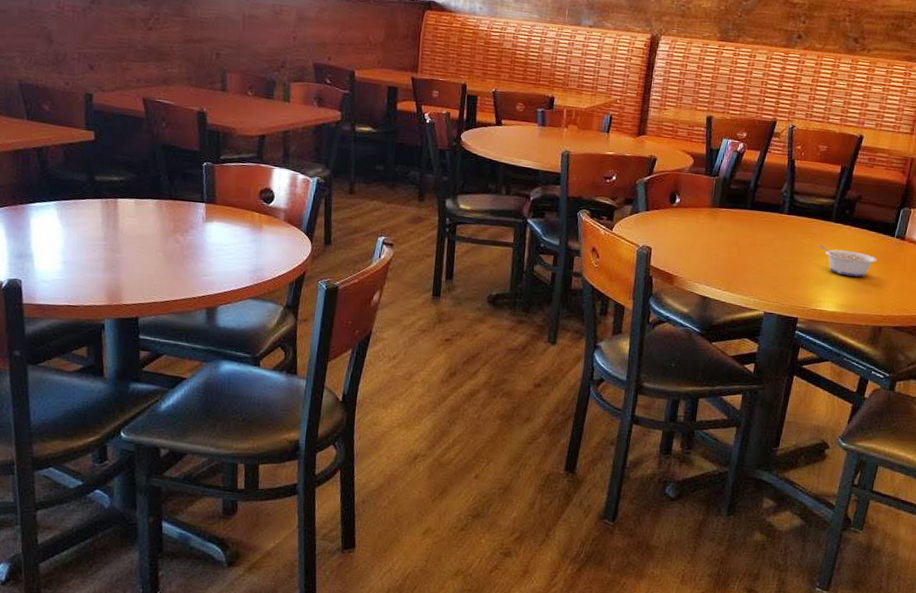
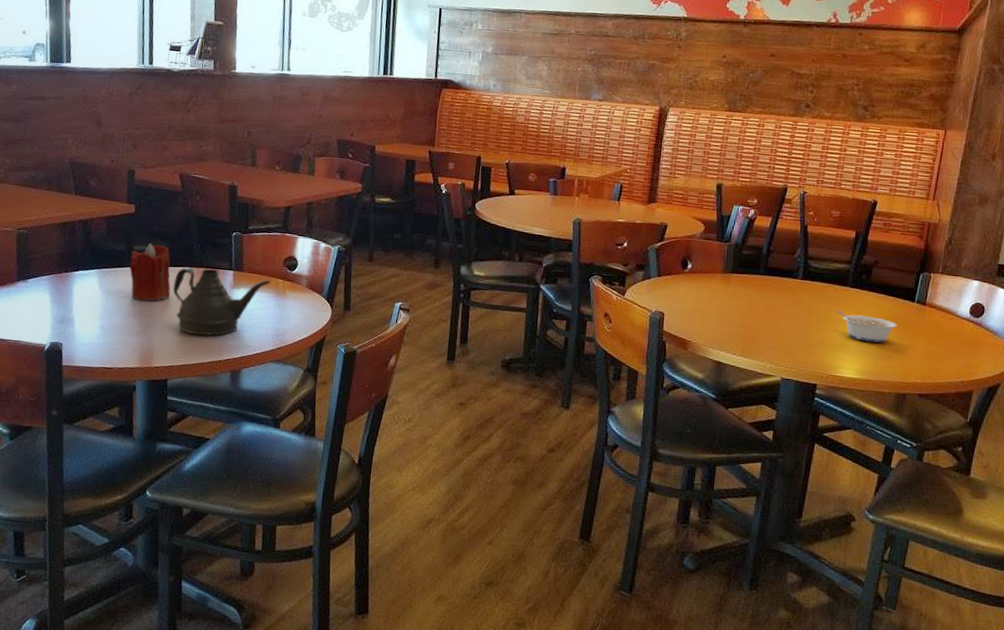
candle: none [91,173,138,235] -> present [129,243,171,301]
teapot: none [141,199,246,272] -> present [173,267,270,336]

